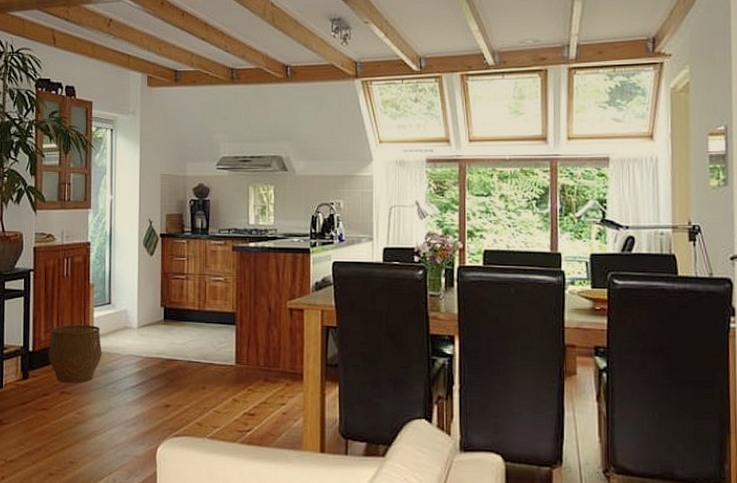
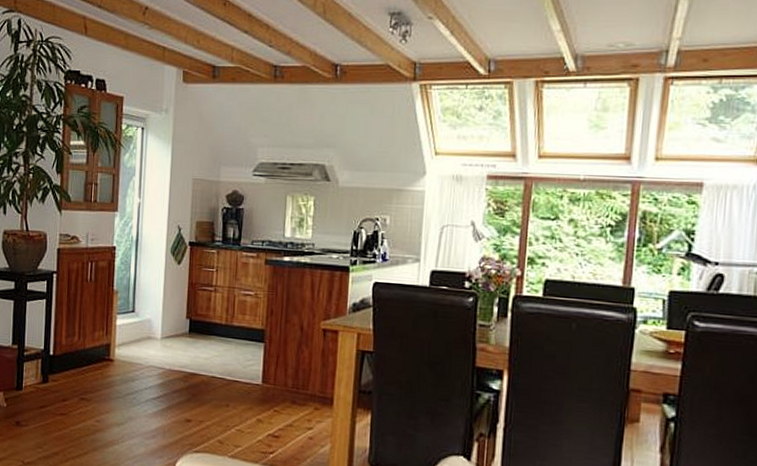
basket: present [48,321,103,384] -> none [69,328,124,391]

